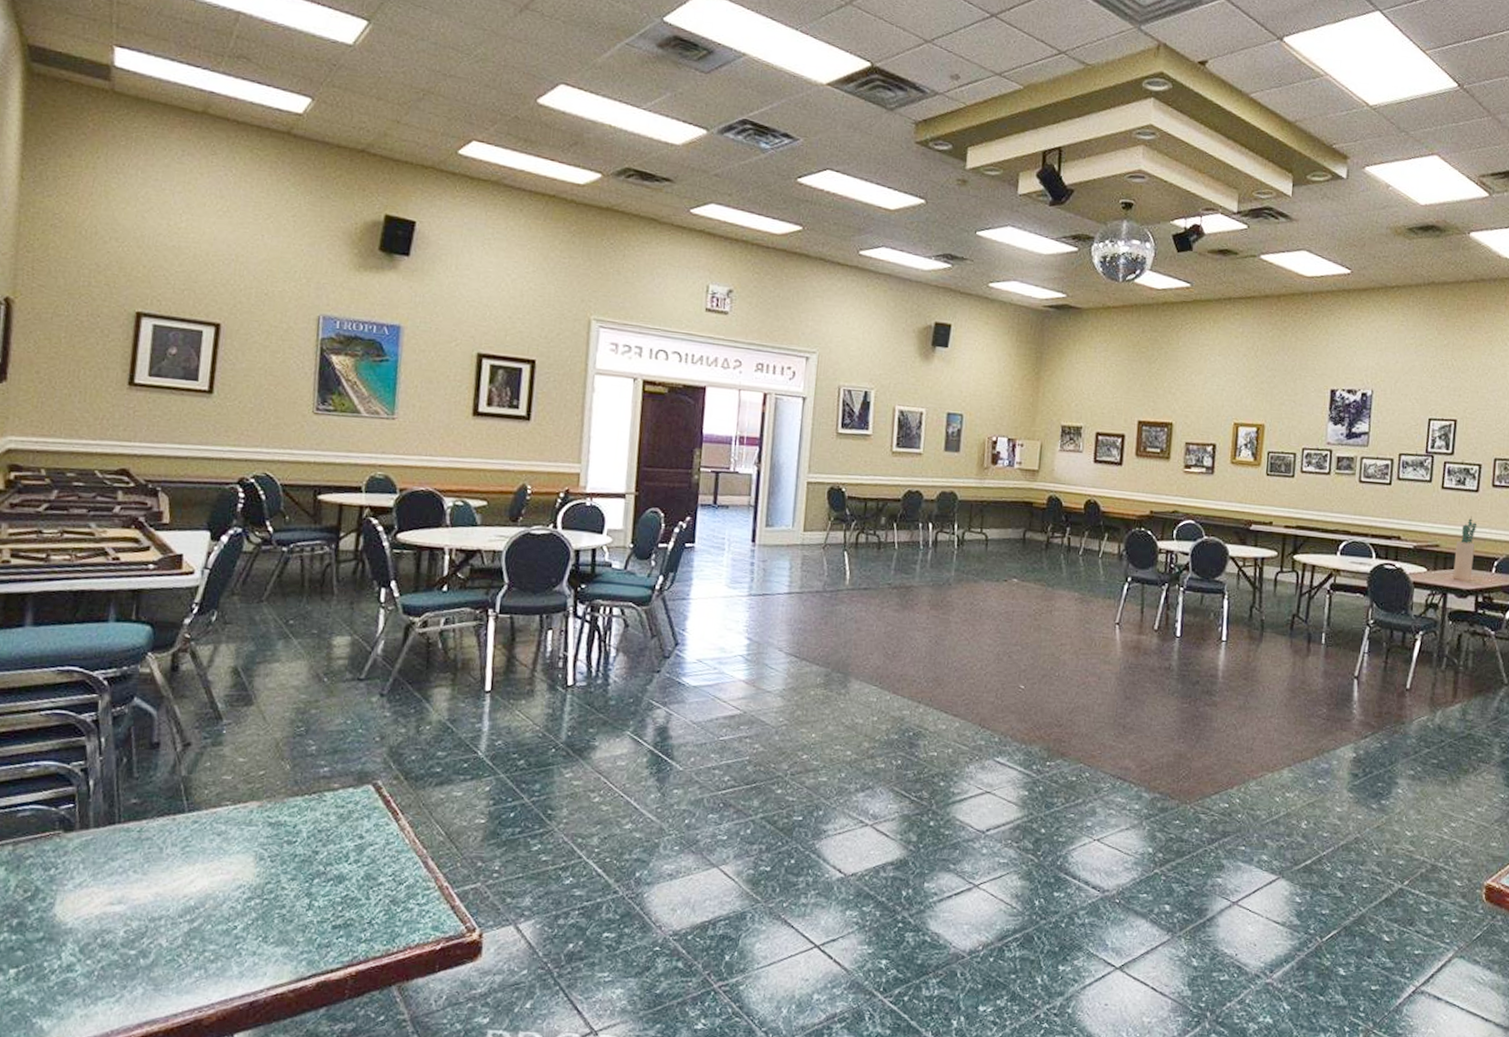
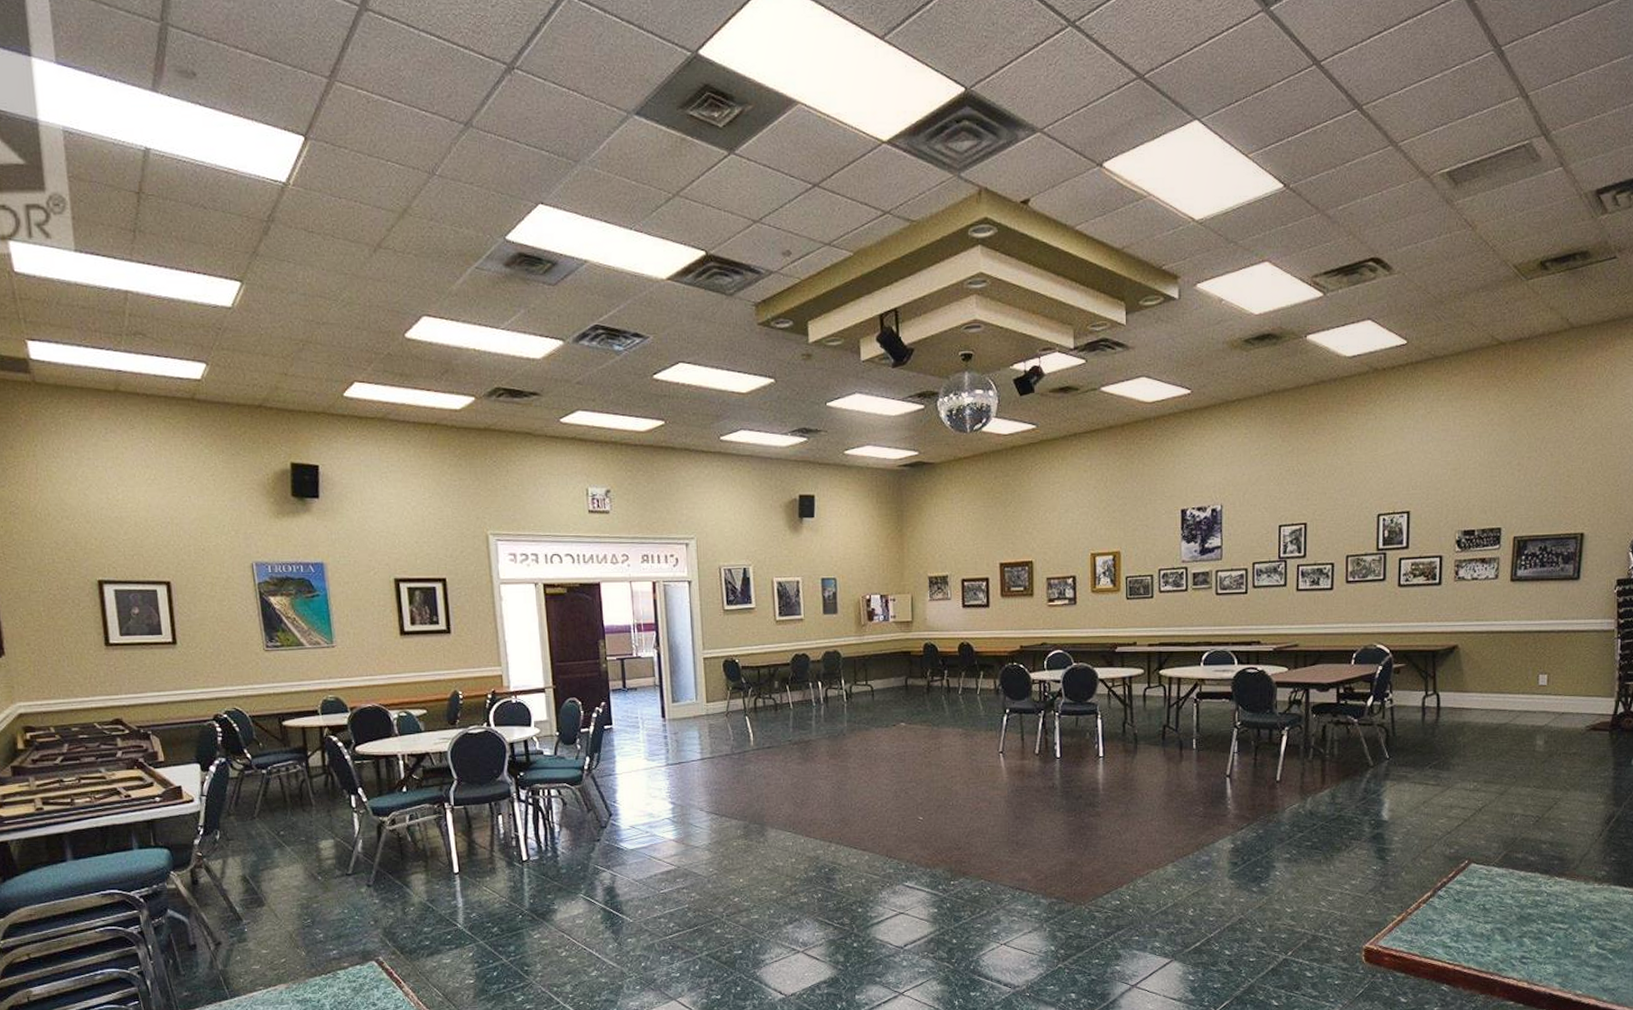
vase: present [1453,516,1477,582] -> none [1313,613,1334,676]

